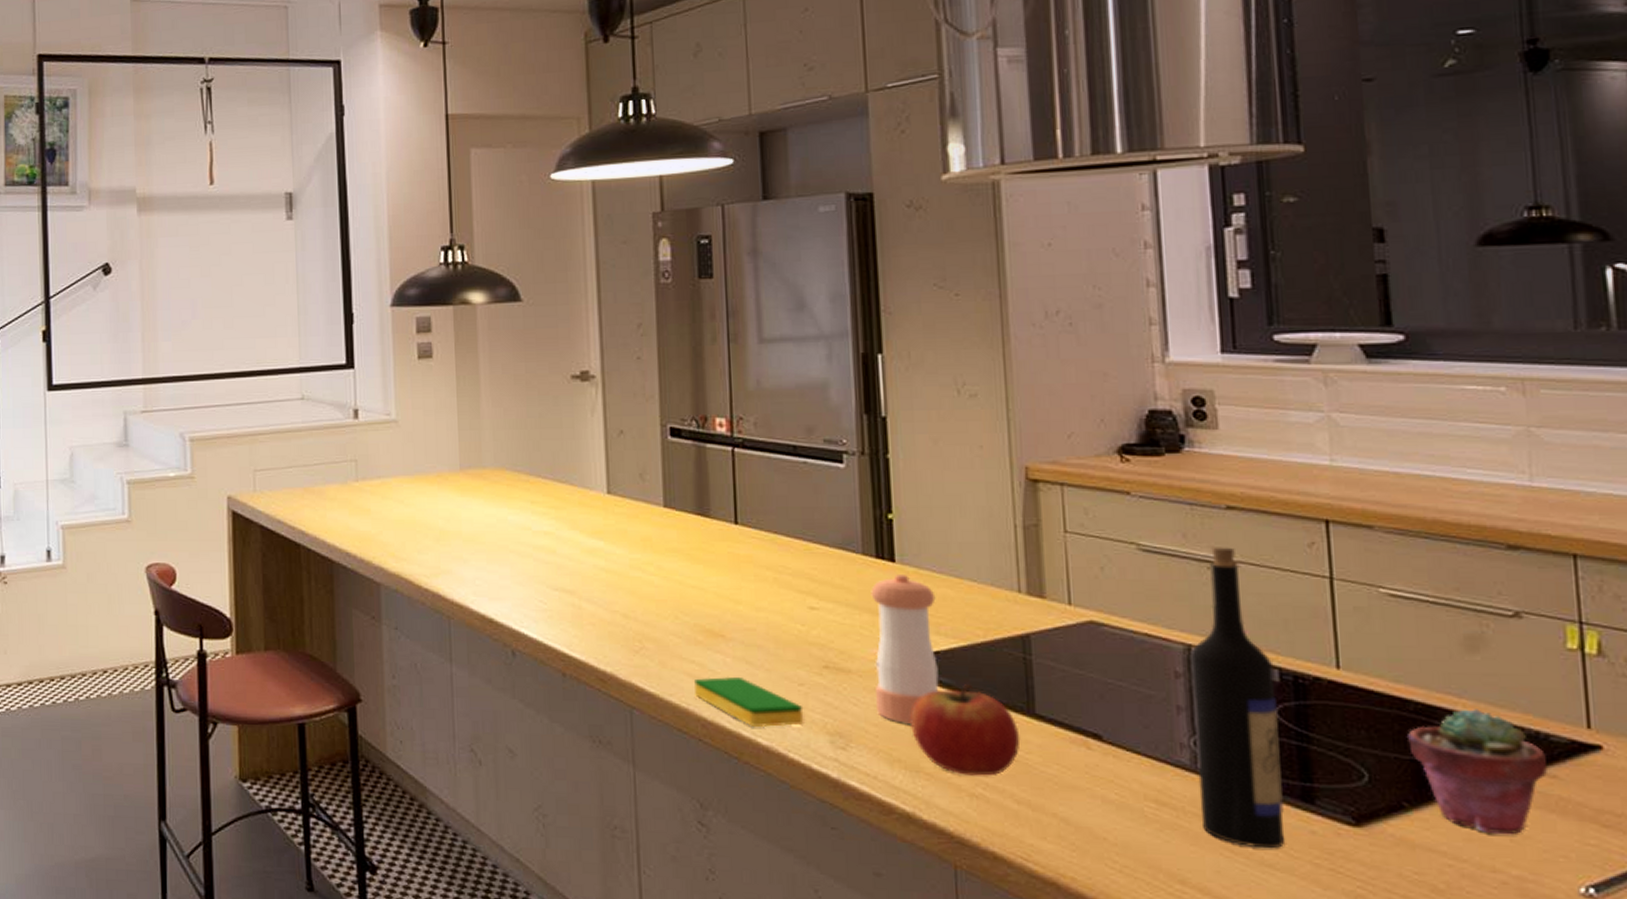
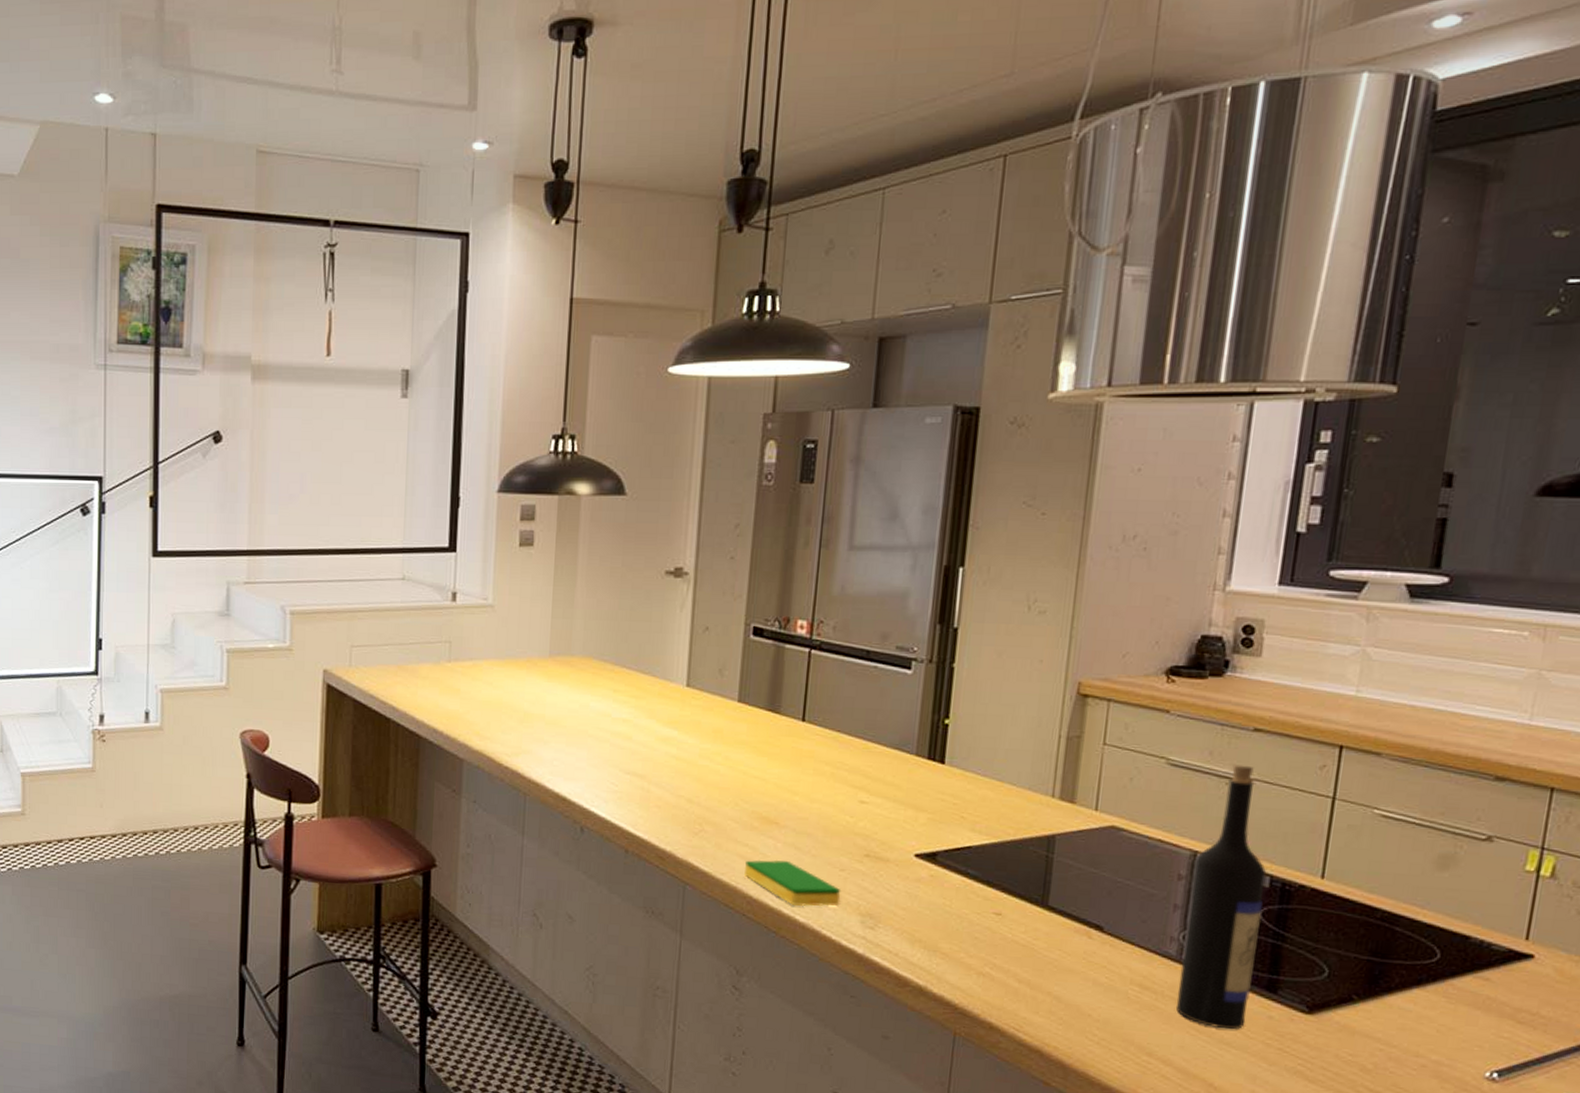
pepper shaker: present [871,573,939,725] -> none [907,774,977,910]
apple: present [910,683,1021,776] -> none [935,876,1031,958]
potted succulent: present [1408,709,1547,835] -> none [1369,918,1484,1027]

